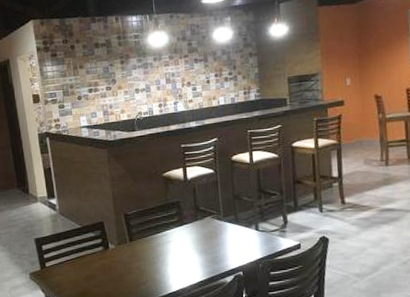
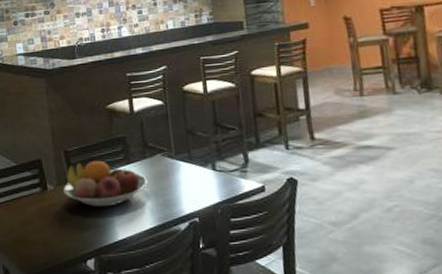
fruit bowl: none [123,222,199,264] -> present [63,160,148,207]

